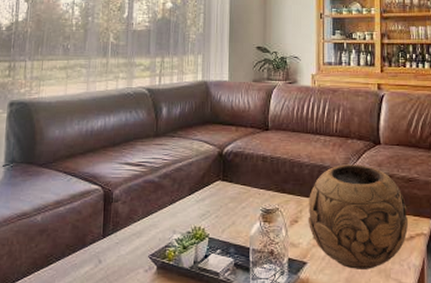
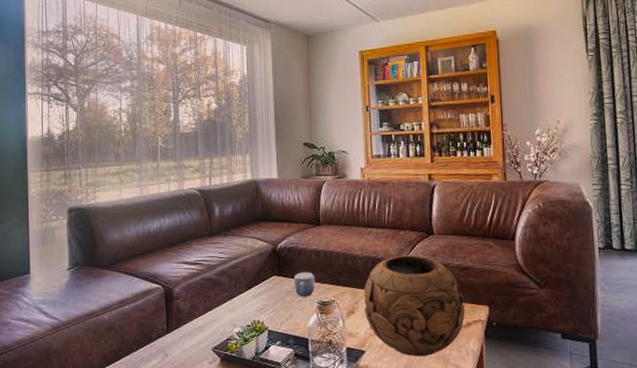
mug: none [238,178,261,204] -> present [293,272,316,297]

